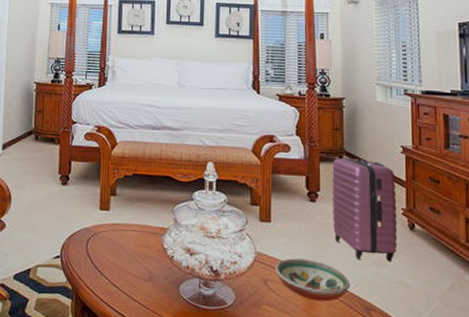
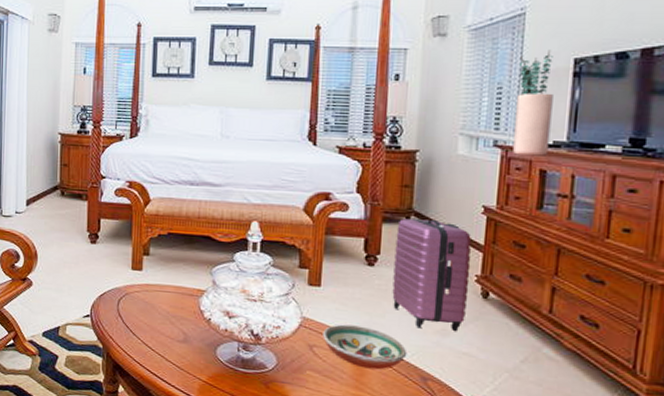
vase: none [417,15,448,103] -> present [513,49,553,156]

